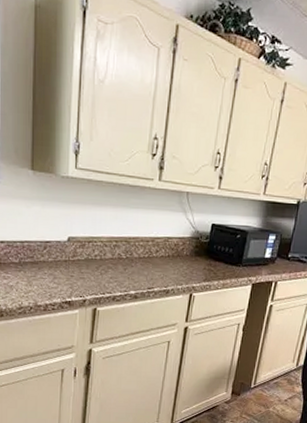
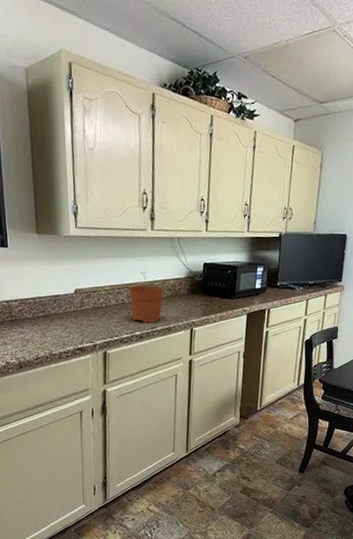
plant pot: none [127,226,166,282] -> present [128,272,164,323]

